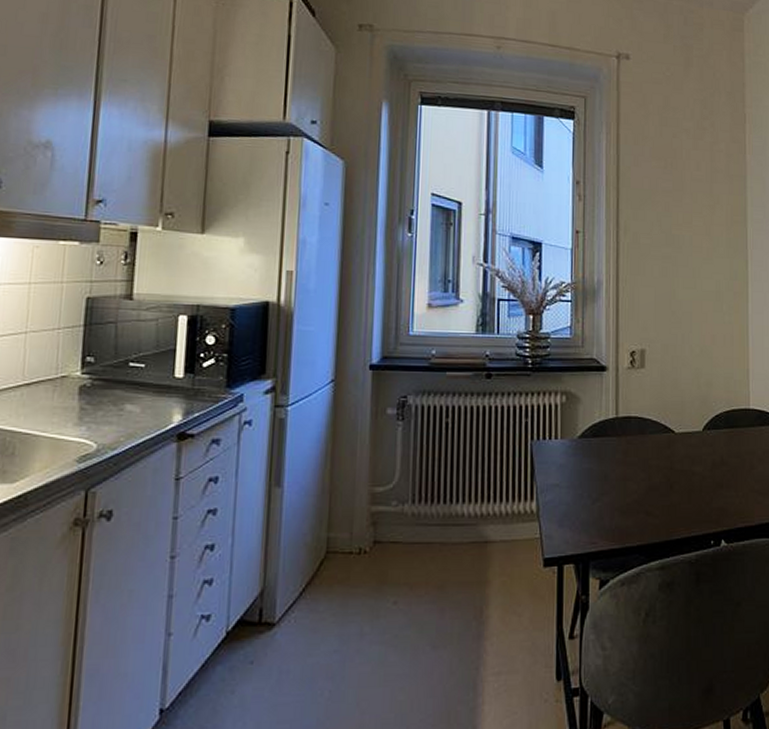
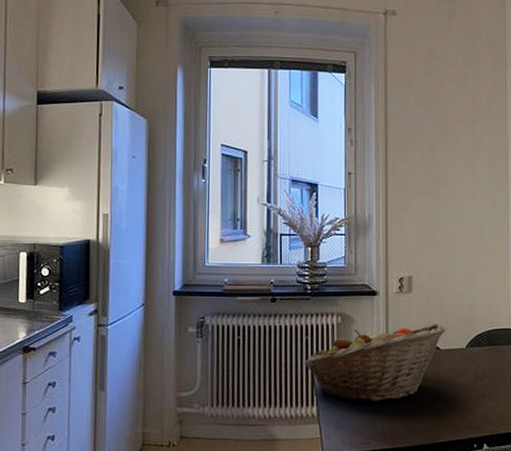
fruit basket: none [523,403,681,493] -> present [304,324,446,401]

